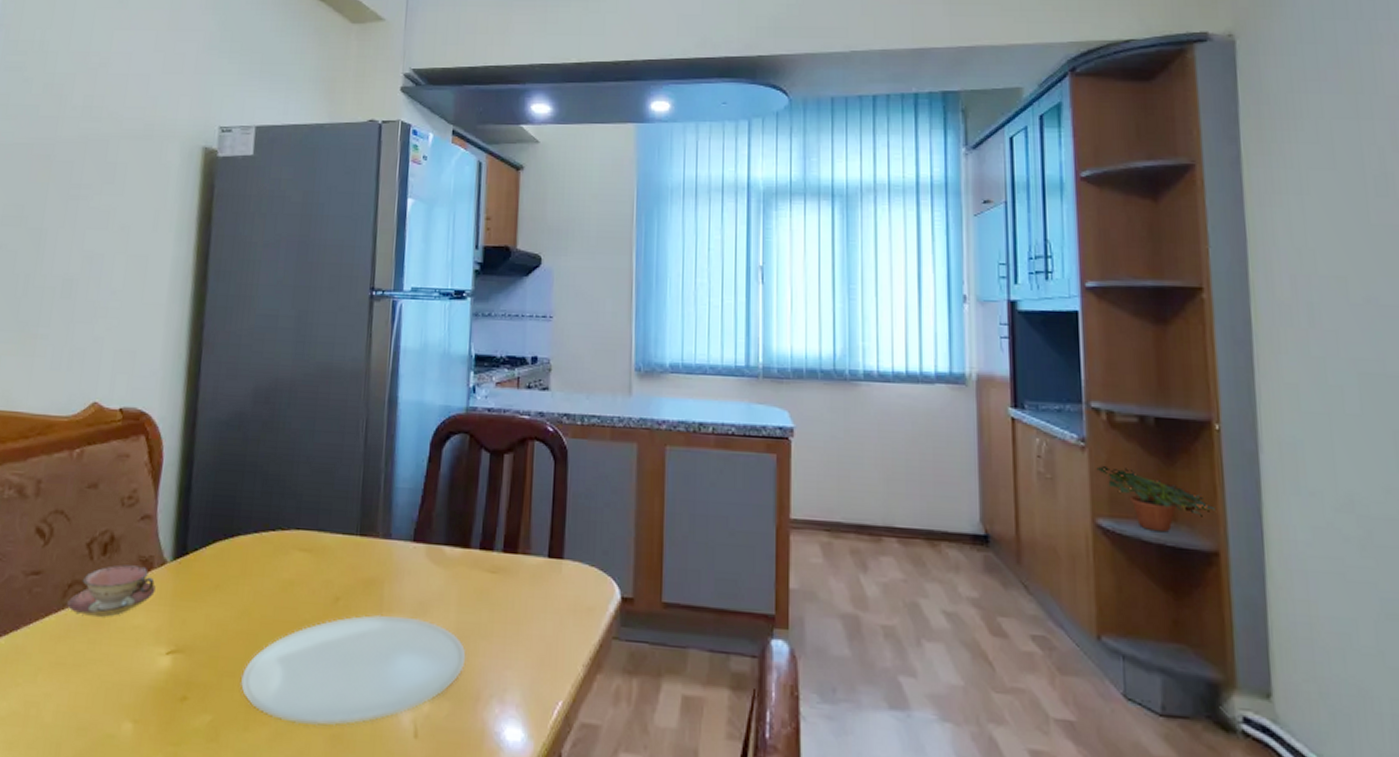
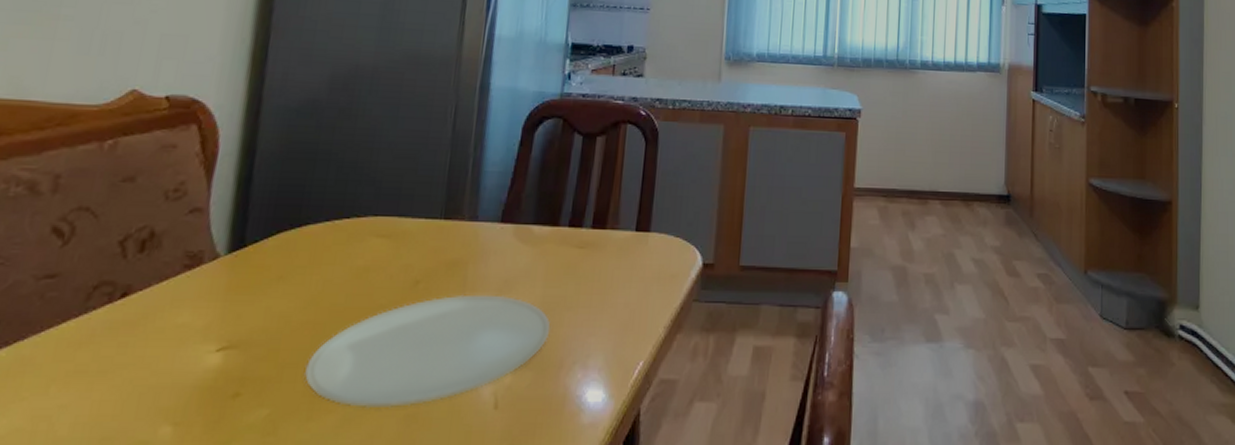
teacup: present [67,564,156,617] -> none [91,261,206,318]
potted plant: present [1096,466,1215,533] -> none [1092,137,1171,188]

